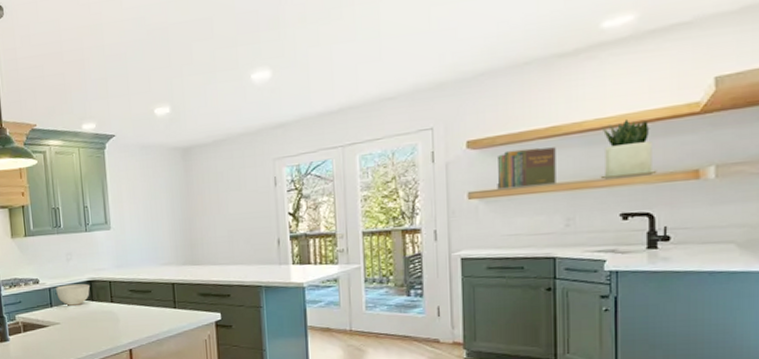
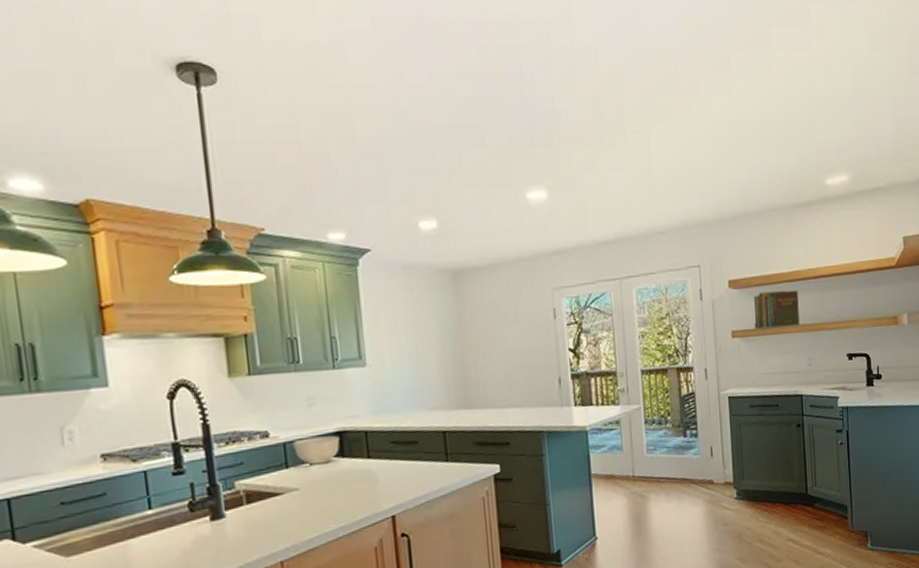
planter: present [600,119,657,180] -> none [830,269,870,322]

